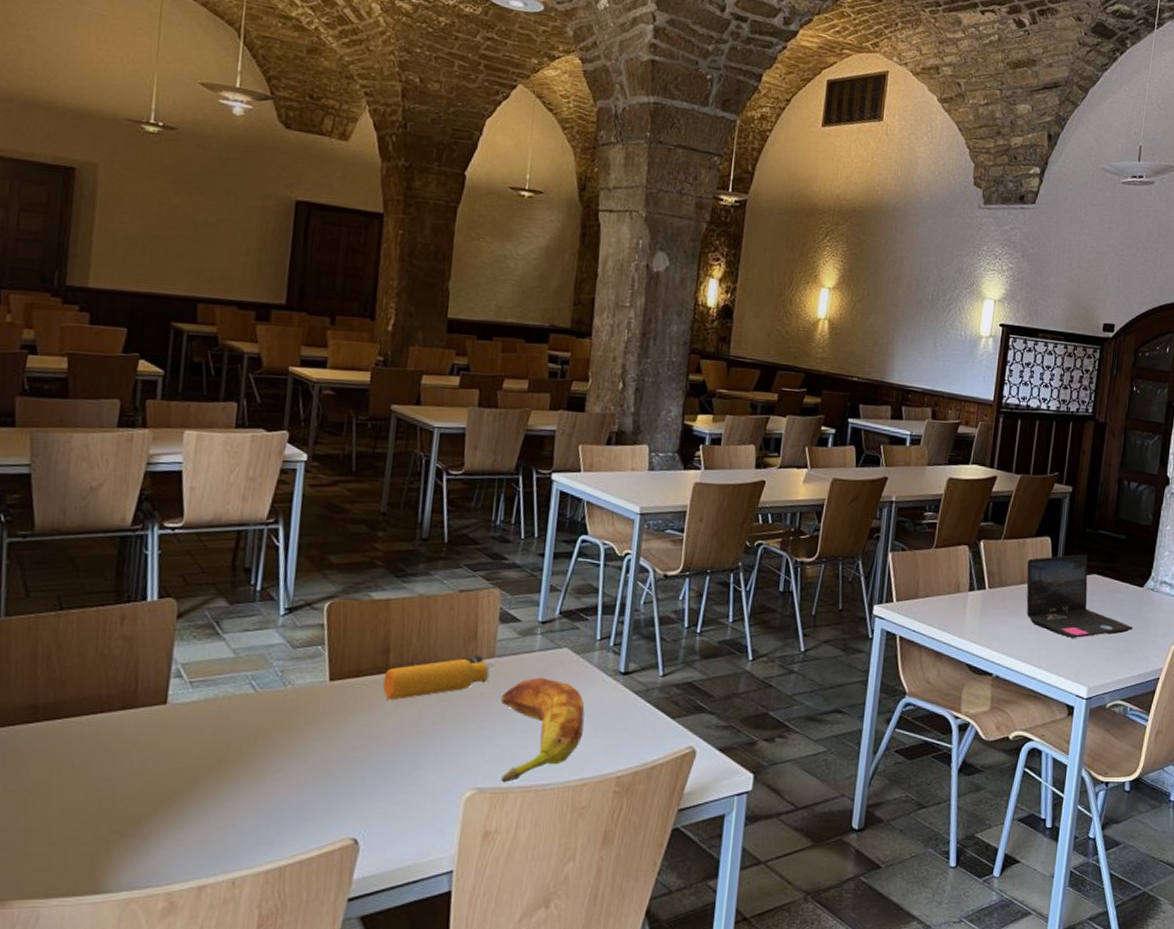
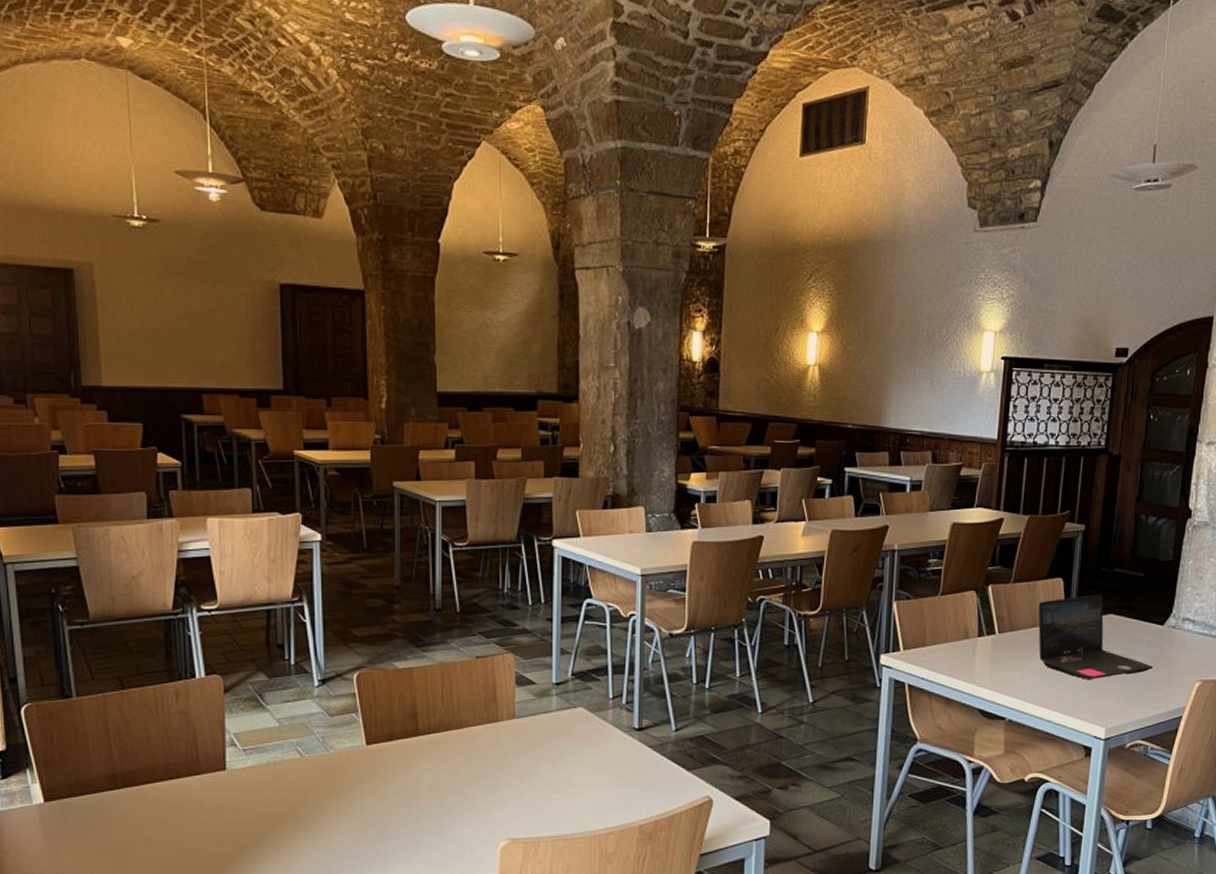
water bottle: present [383,655,495,701] -> none [415,717,516,761]
banana: present [500,677,585,783] -> none [524,735,604,833]

